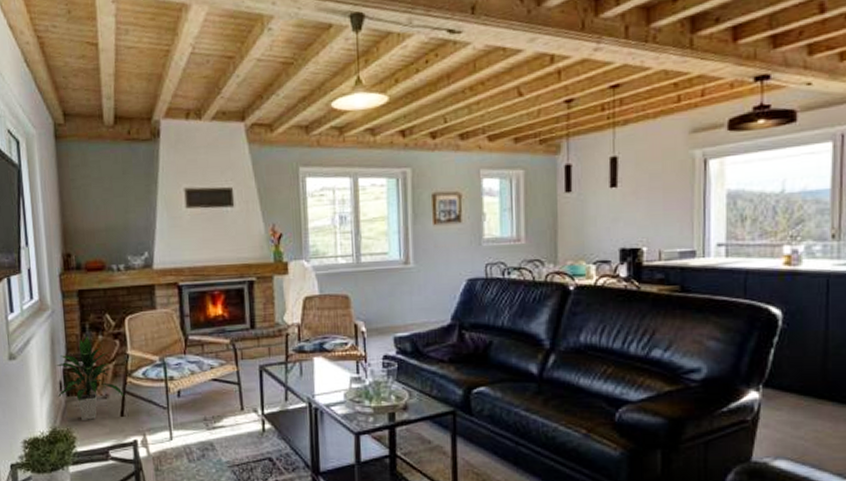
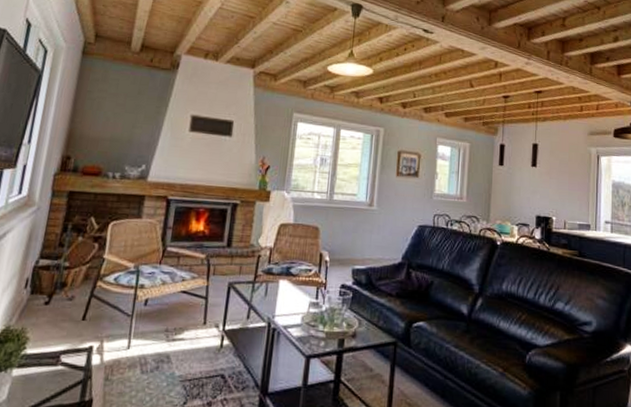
indoor plant: present [55,336,125,420] -> none [20,236,91,321]

